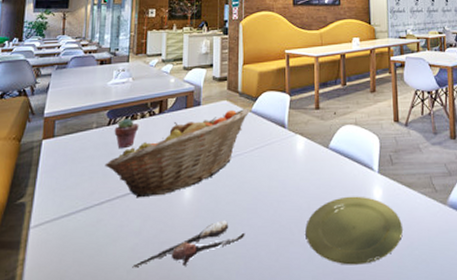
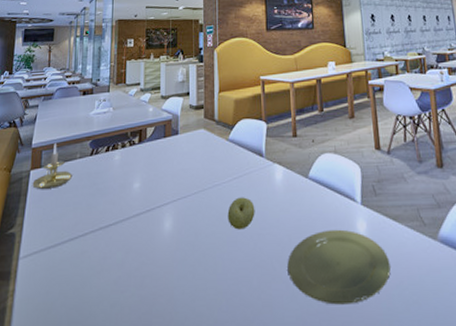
candle holder: none [44,113,89,160] -> present [32,143,73,190]
fruit basket: present [105,109,250,198] -> none [88,137,227,230]
potted succulent: present [114,119,139,149] -> none [97,149,120,179]
spoon: present [132,220,245,268] -> none [115,253,226,302]
apple: none [248,166,276,197] -> present [227,197,255,230]

